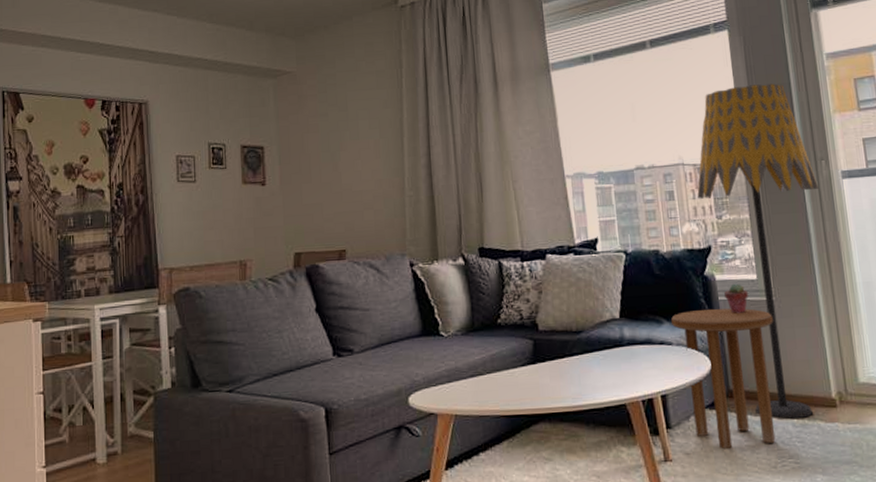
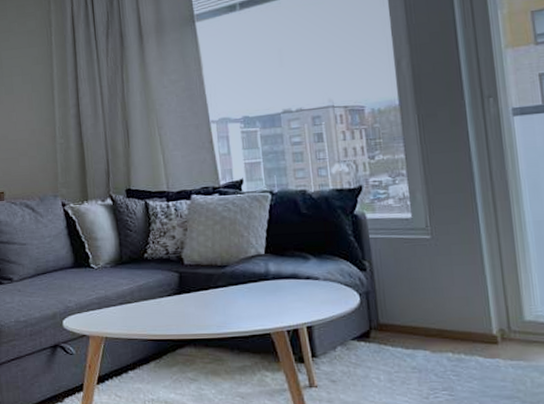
side table: present [671,308,776,450] -> none [318,246,429,379]
floor lamp: present [697,83,818,420] -> none [348,21,485,354]
potted succulent: present [724,283,748,314] -> none [376,222,402,251]

